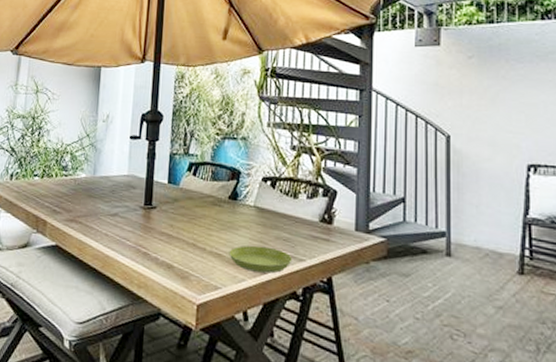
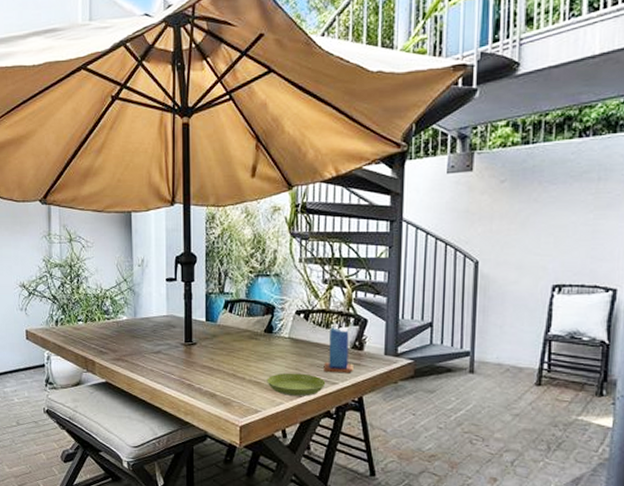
candle: none [290,192,322,250] -> present [323,322,353,374]

